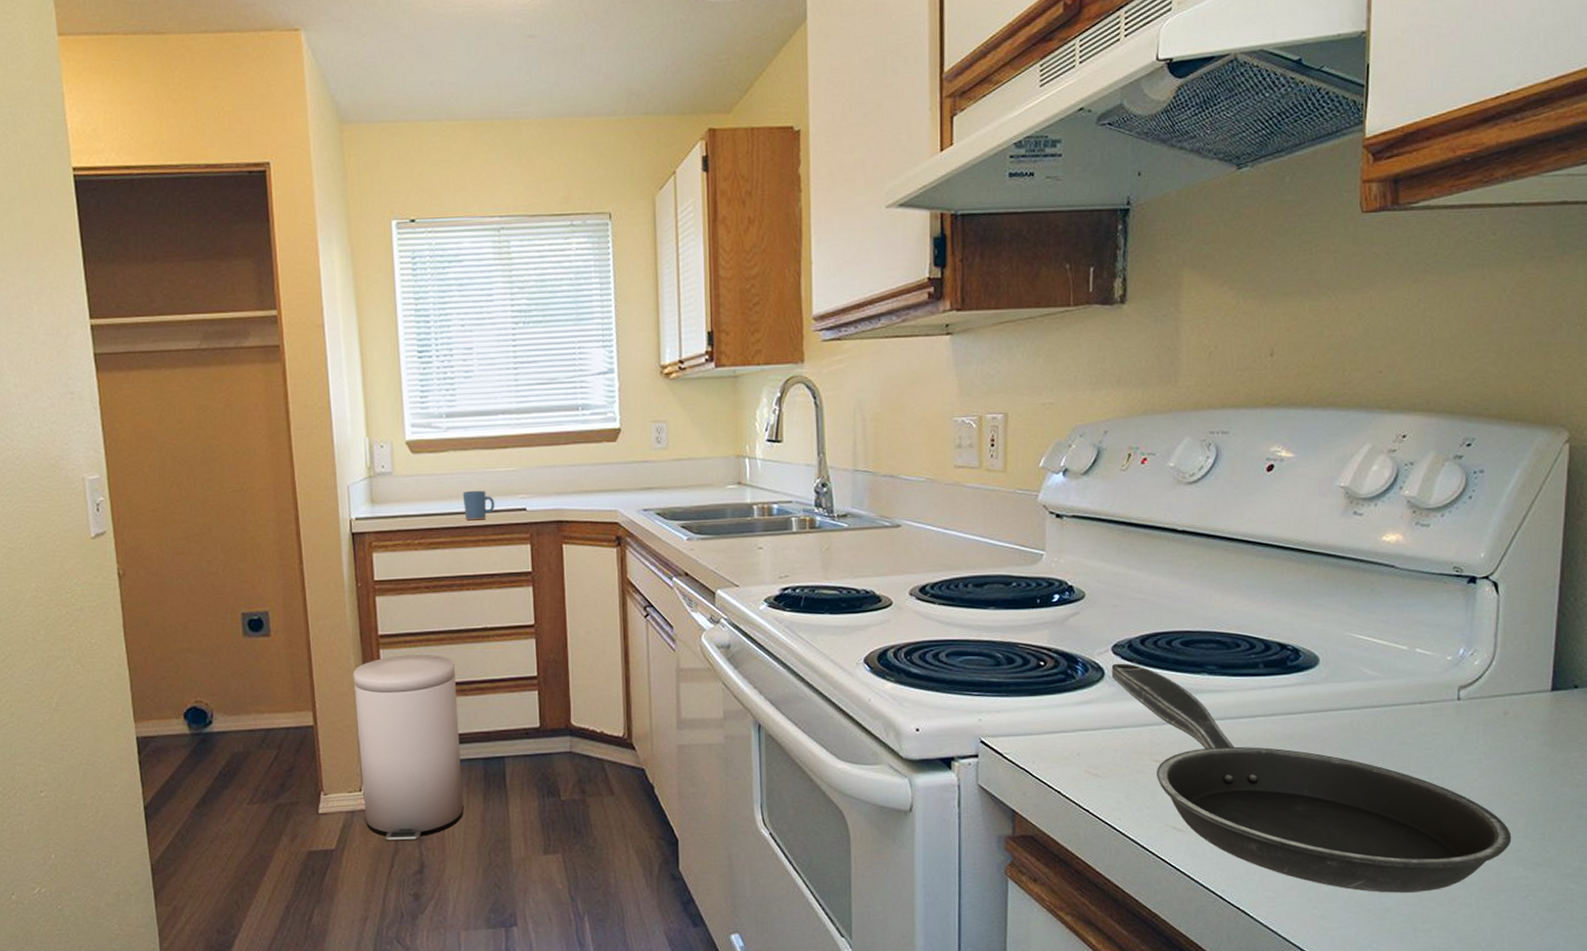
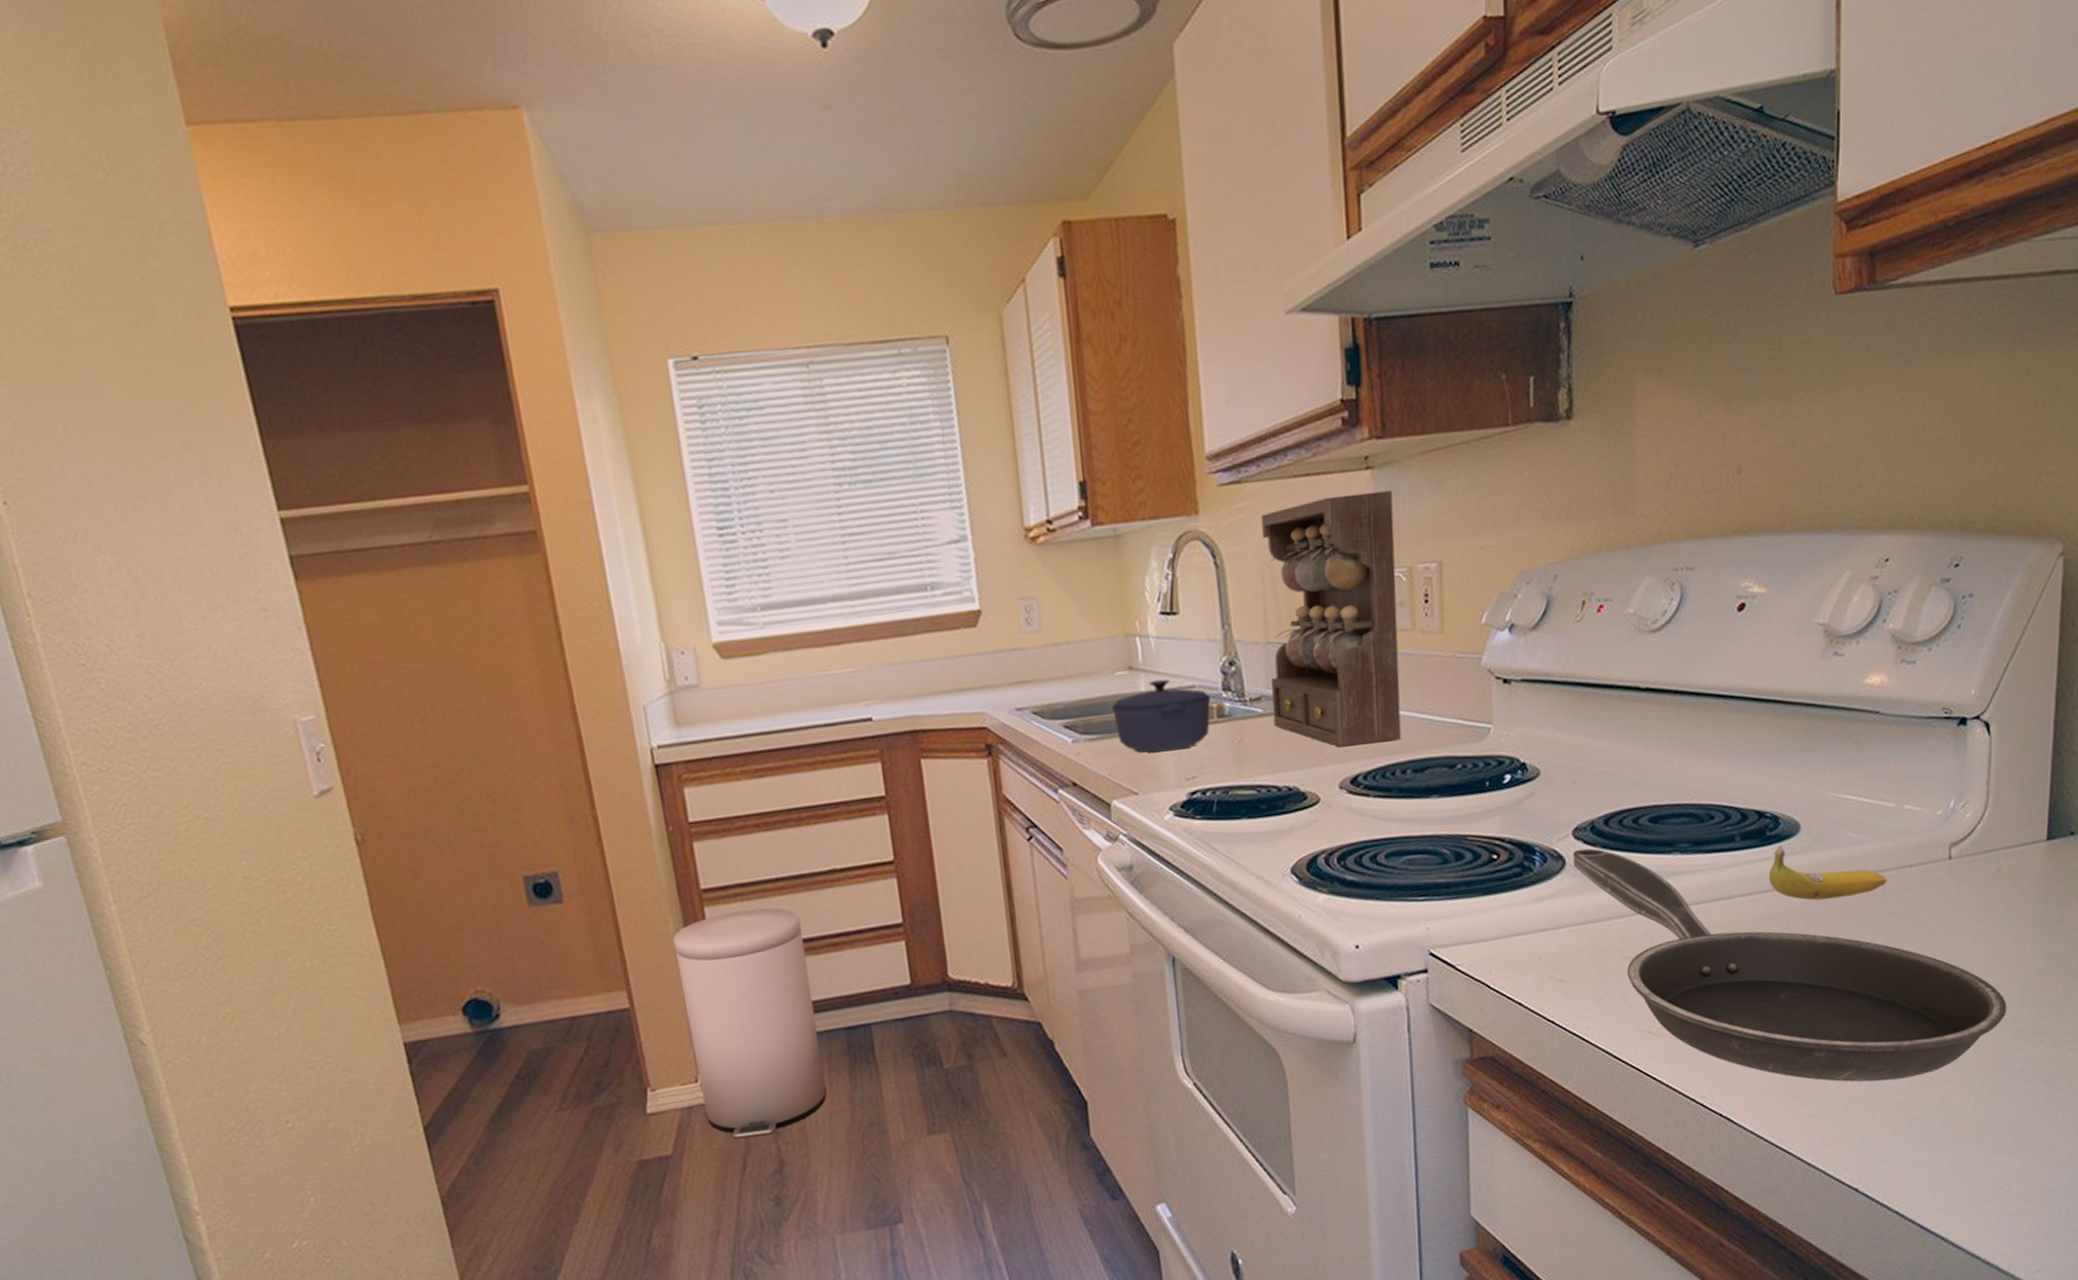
mug: present [462,490,495,521] -> none [790,699,833,739]
cooking pot: none [722,494,805,554] -> present [1112,679,1211,753]
spice rack: none [856,352,968,561] -> present [1261,490,1402,748]
fruit: none [1288,675,1400,726] -> present [1768,845,1888,901]

